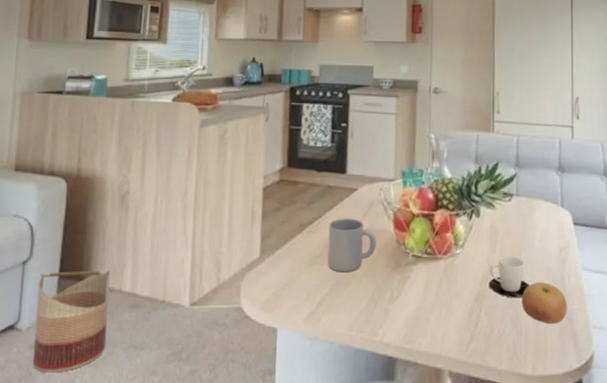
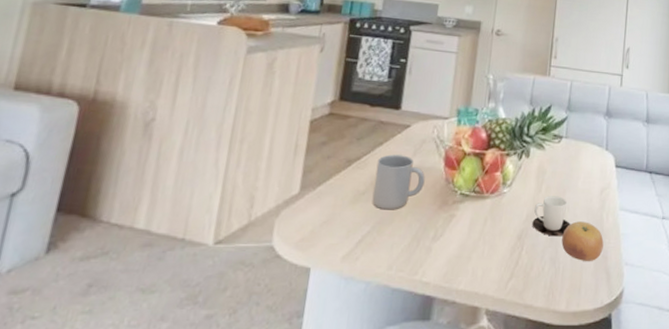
basket: present [32,269,110,373] -> none [9,204,122,322]

